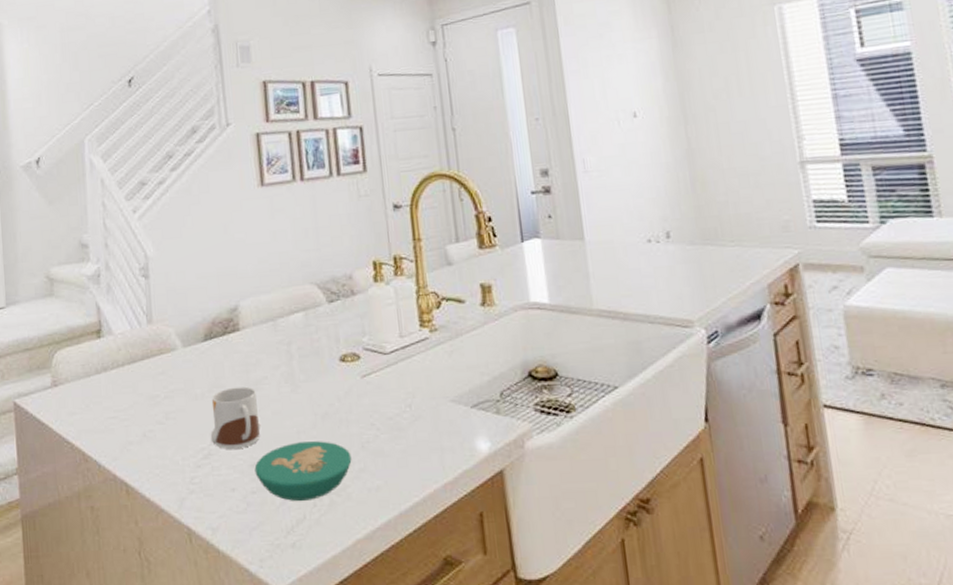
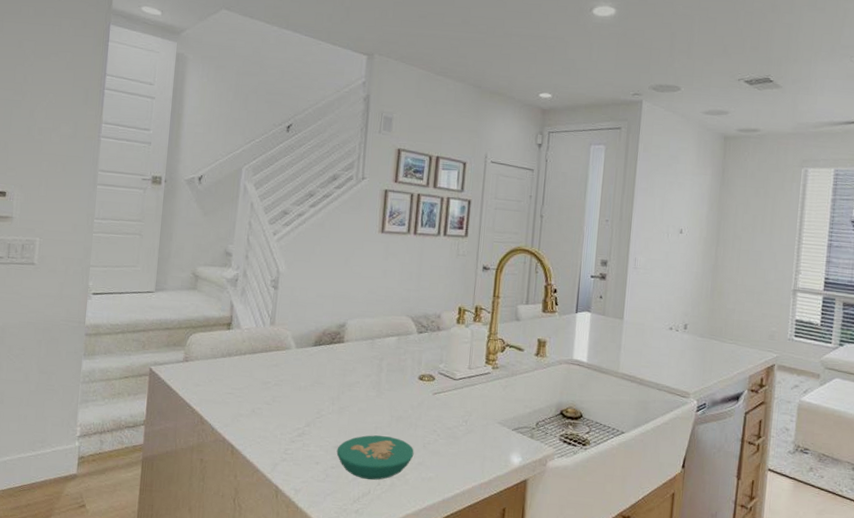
mug: present [210,386,260,449] -> none [306,385,348,433]

